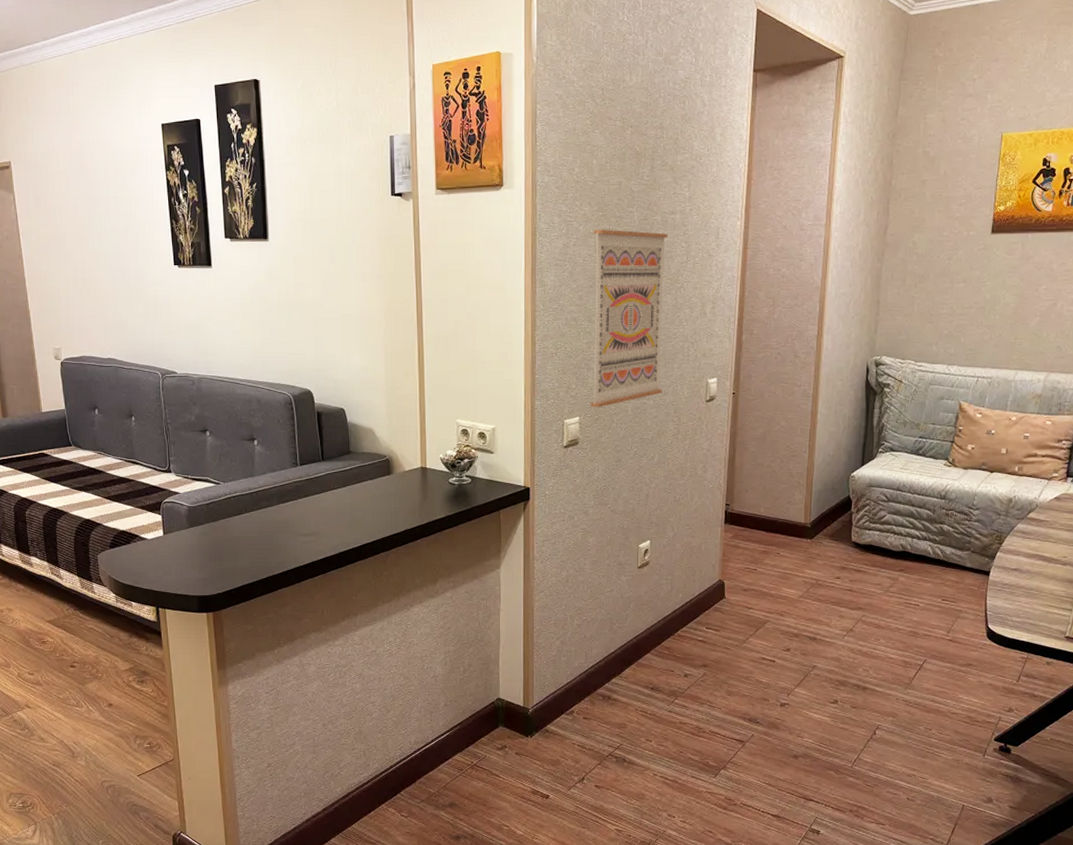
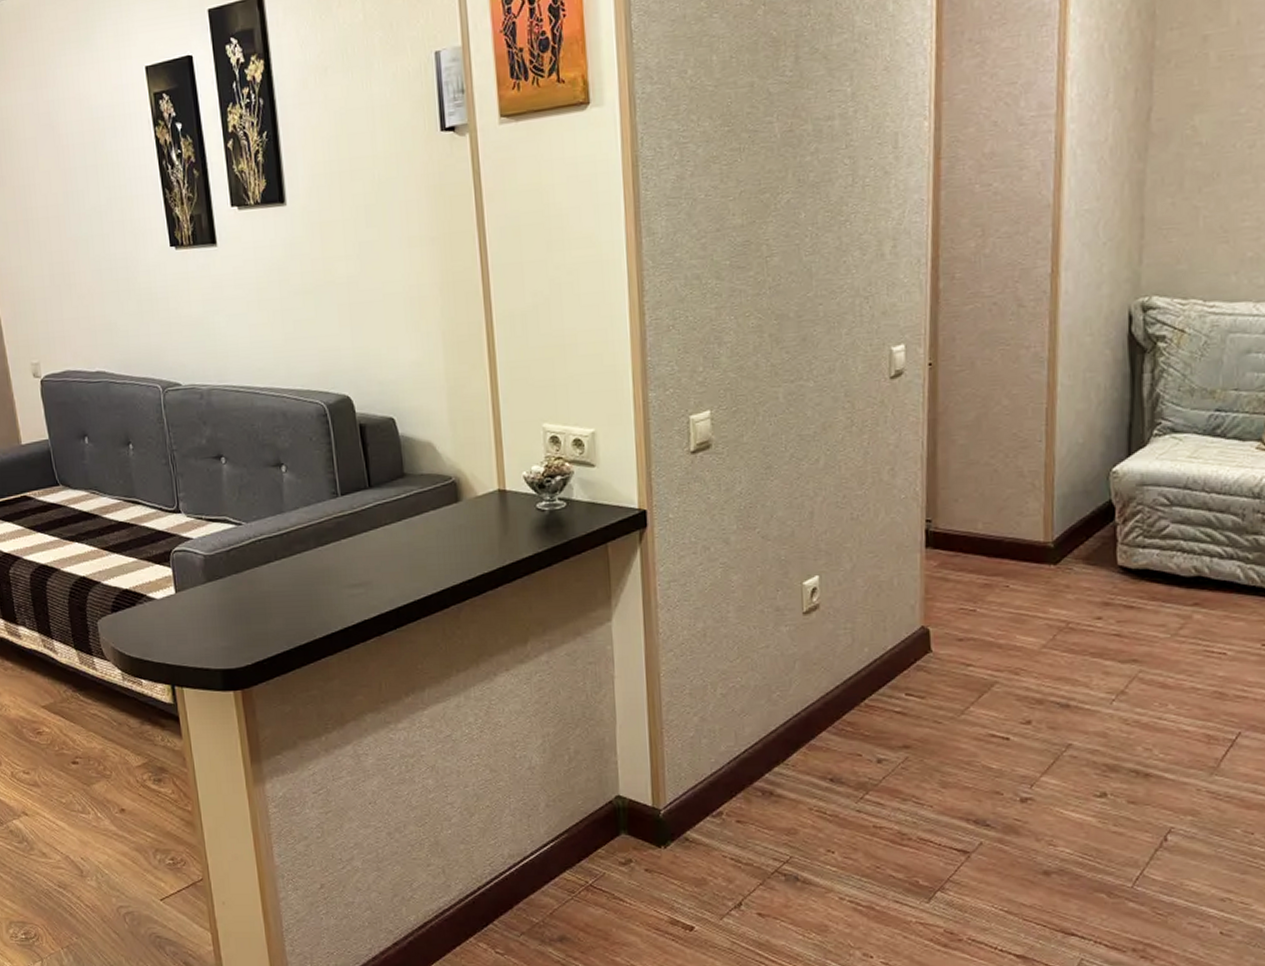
wall art: present [590,229,668,408] -> none [717,147,826,397]

